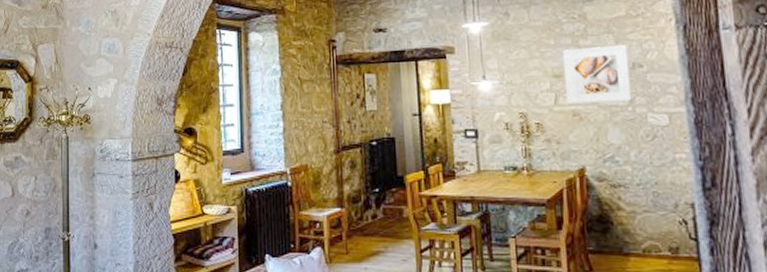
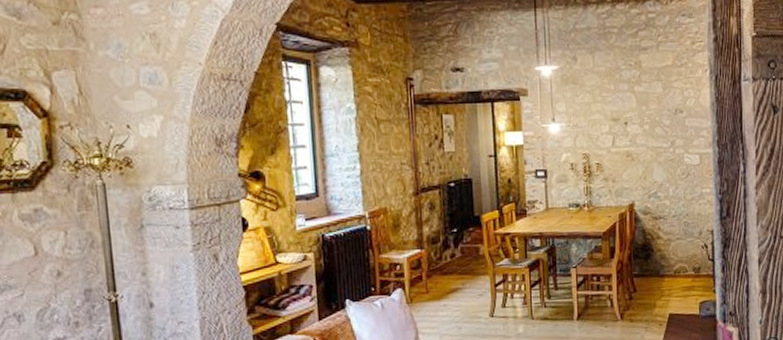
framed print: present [562,44,632,105] -> none [620,91,673,146]

